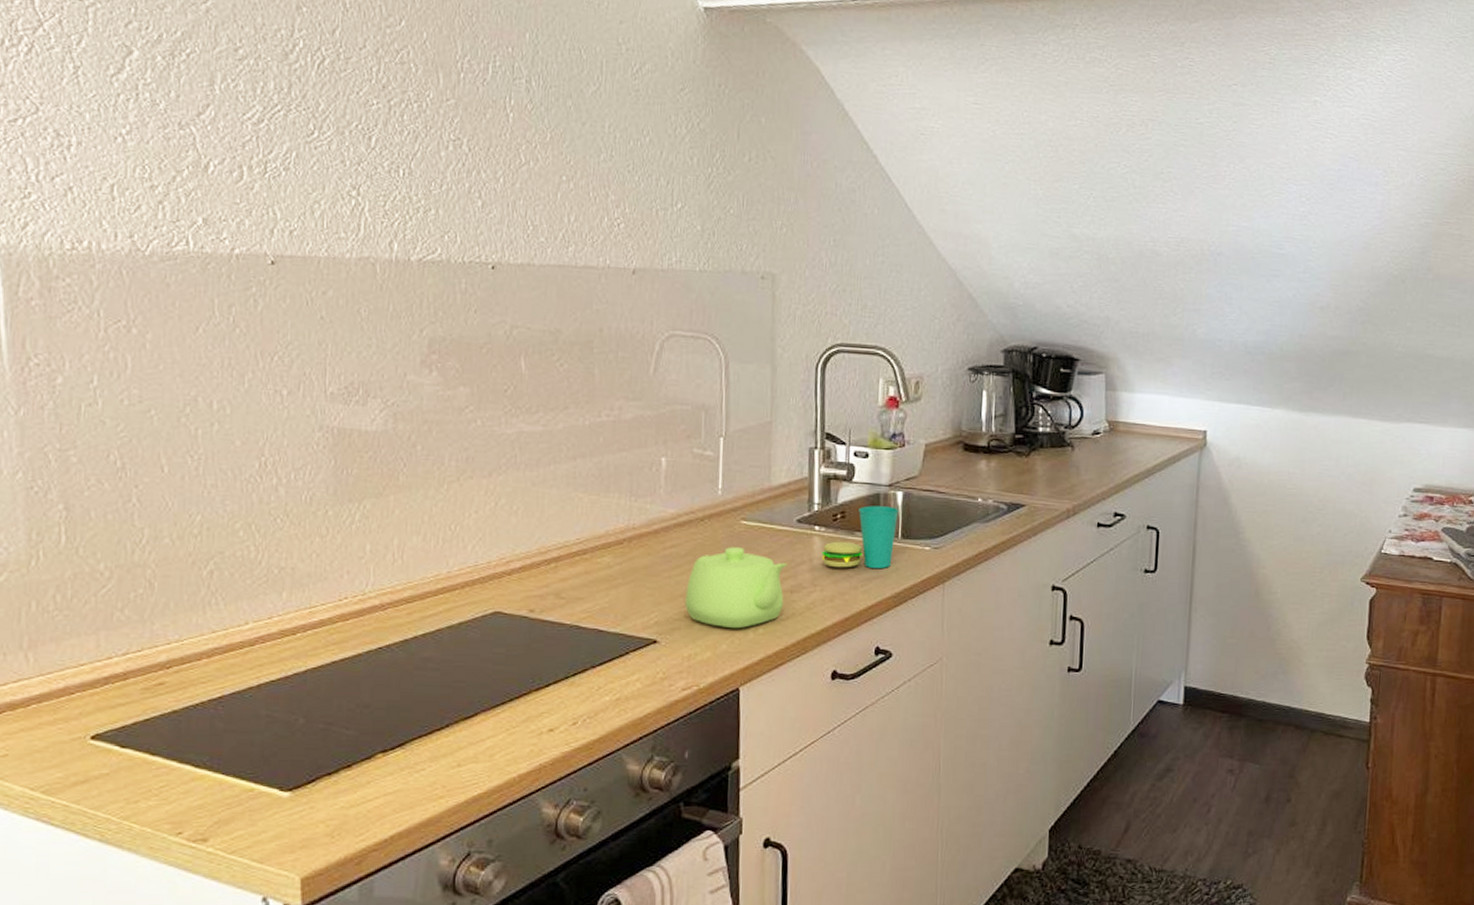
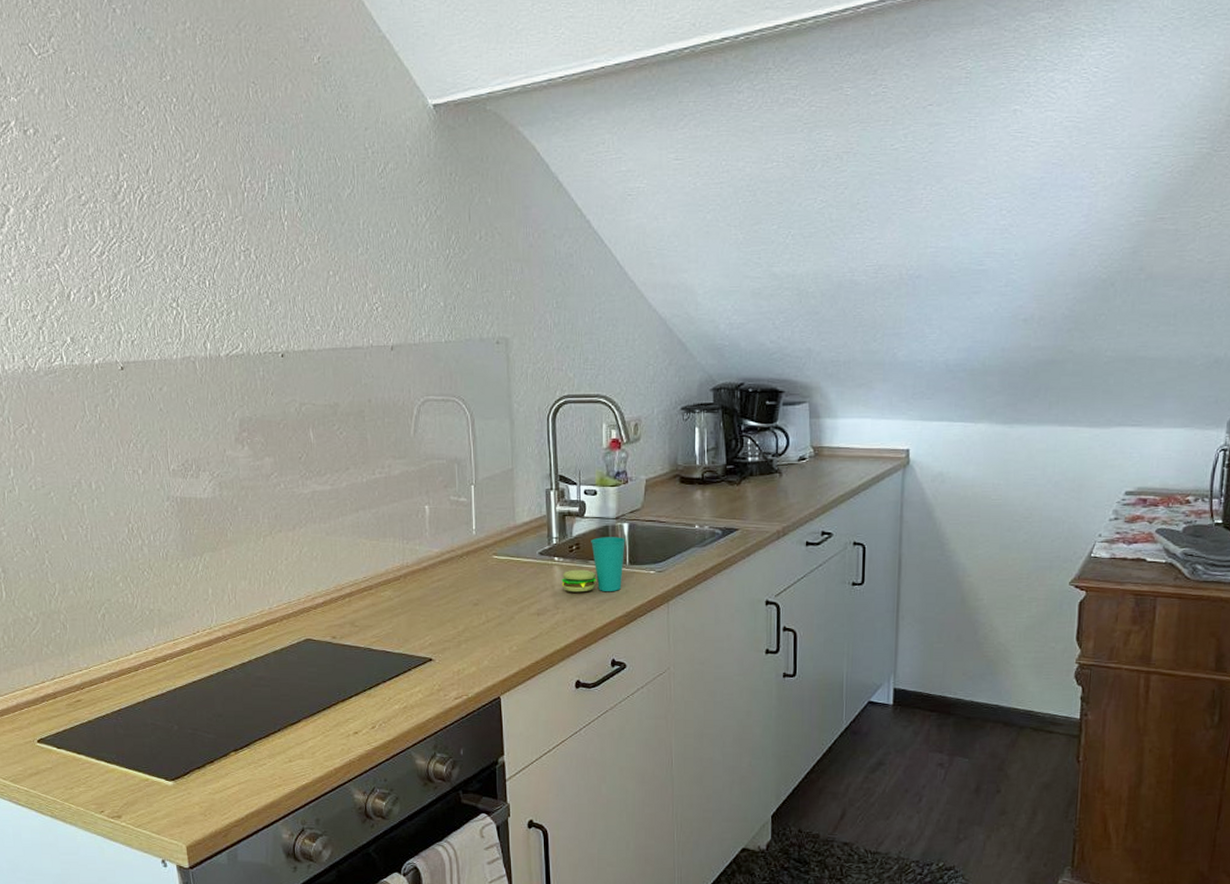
teapot: present [685,547,787,629] -> none [452,578,533,647]

